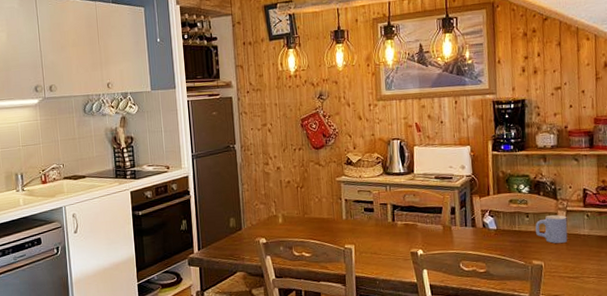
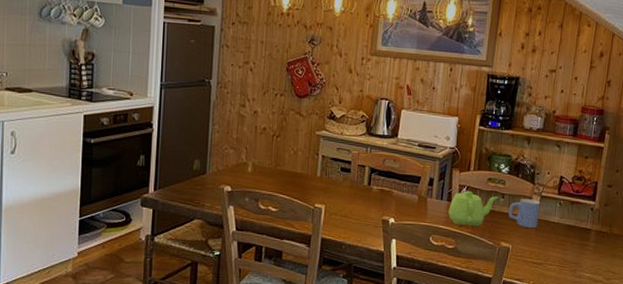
teapot: none [474,214,523,250] -> present [448,190,498,228]

